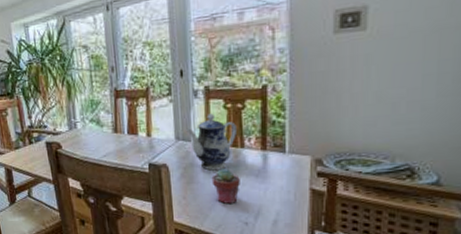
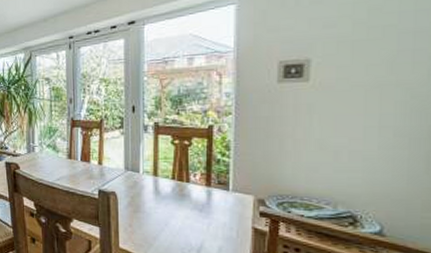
teapot: present [186,113,237,171] -> none [135,148,183,202]
potted succulent: present [211,168,240,204] -> none [157,201,184,235]

